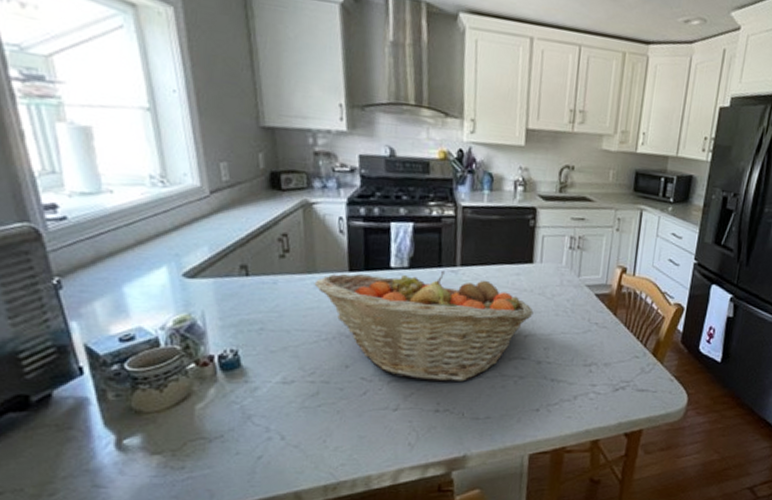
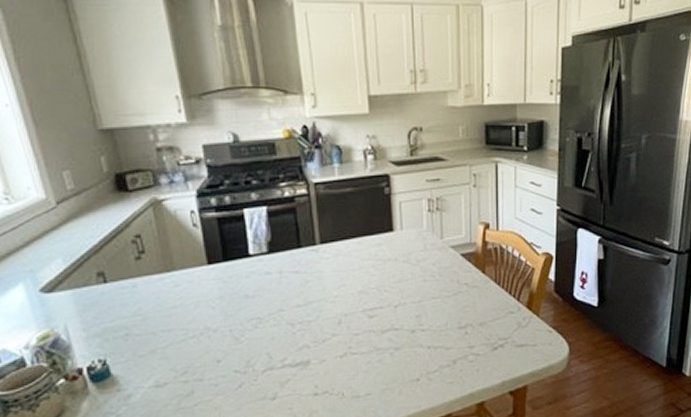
fruit basket: present [314,270,534,382] -> none [174,250,401,366]

